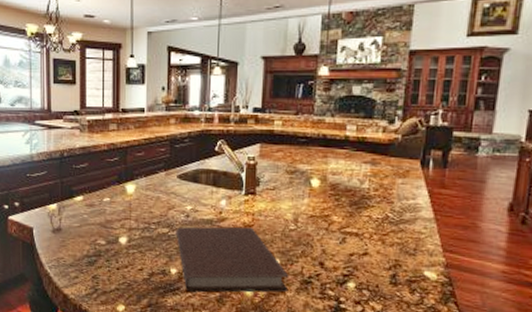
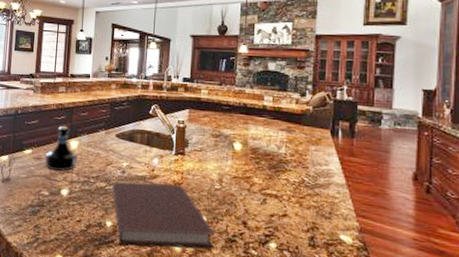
tequila bottle: none [99,169,137,219] -> present [45,126,79,172]

